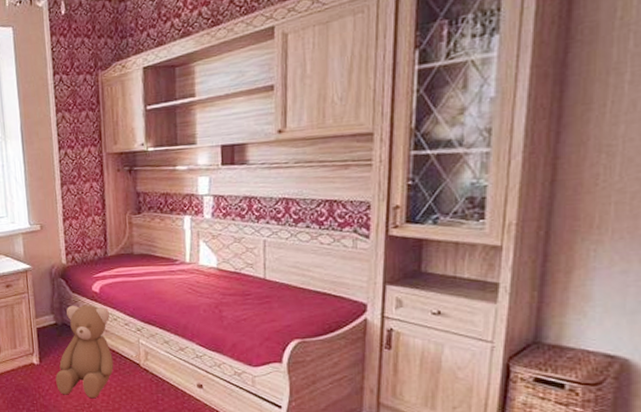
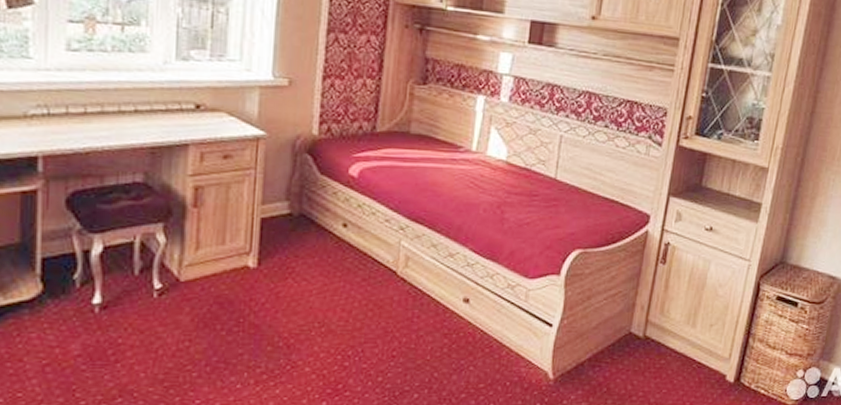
teddy bear: present [55,305,114,399] -> none [277,190,367,316]

